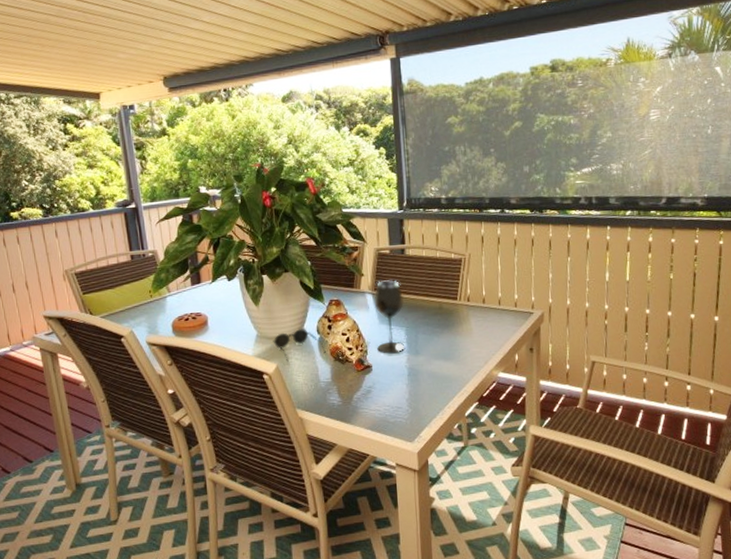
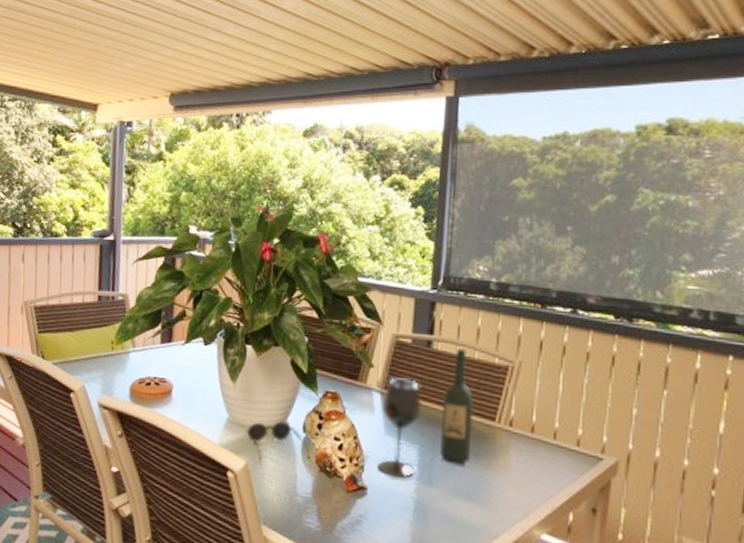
wine bottle: none [417,251,443,336] -> present [440,349,474,465]

